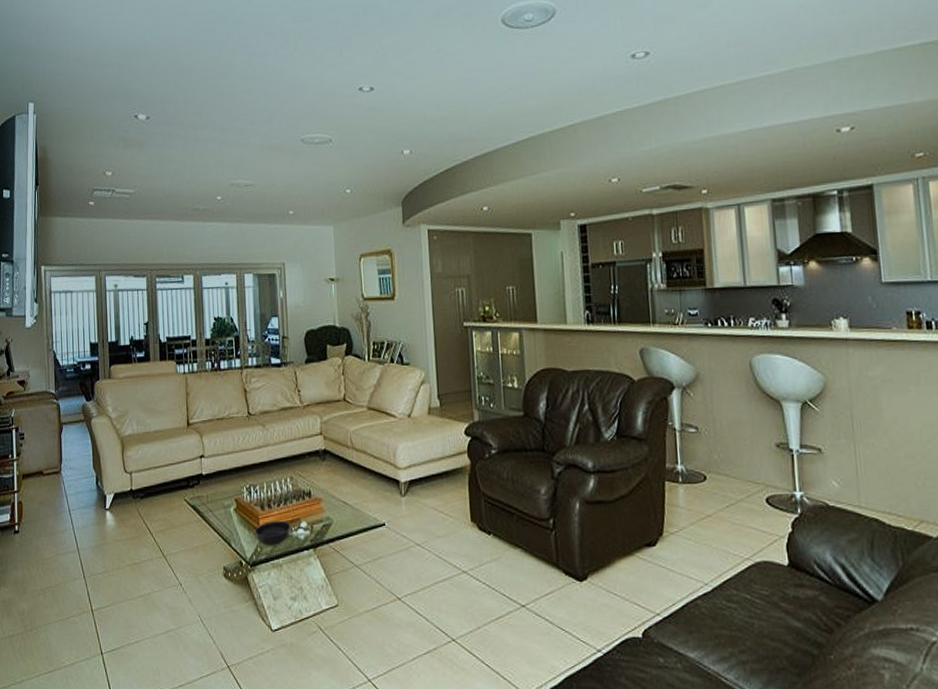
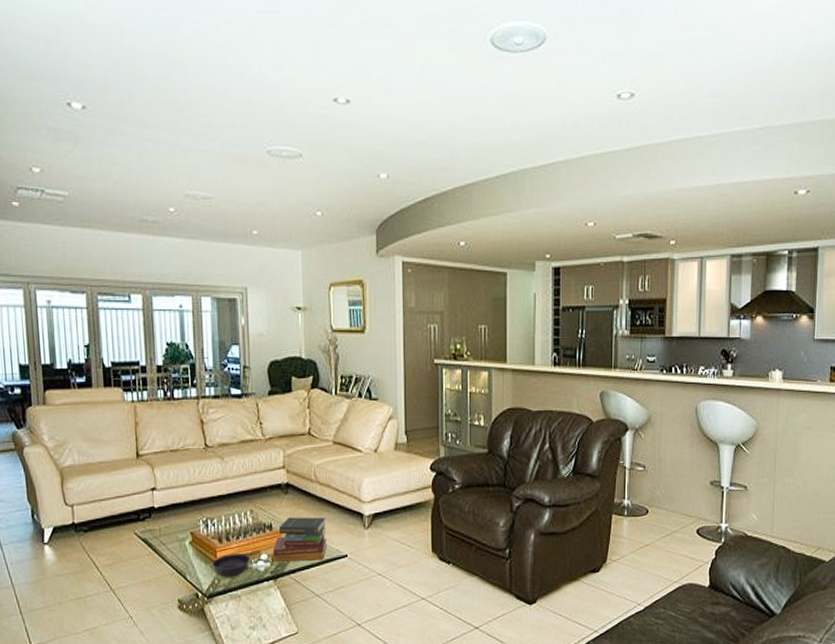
books: none [312,484,364,531] -> present [272,517,327,563]

